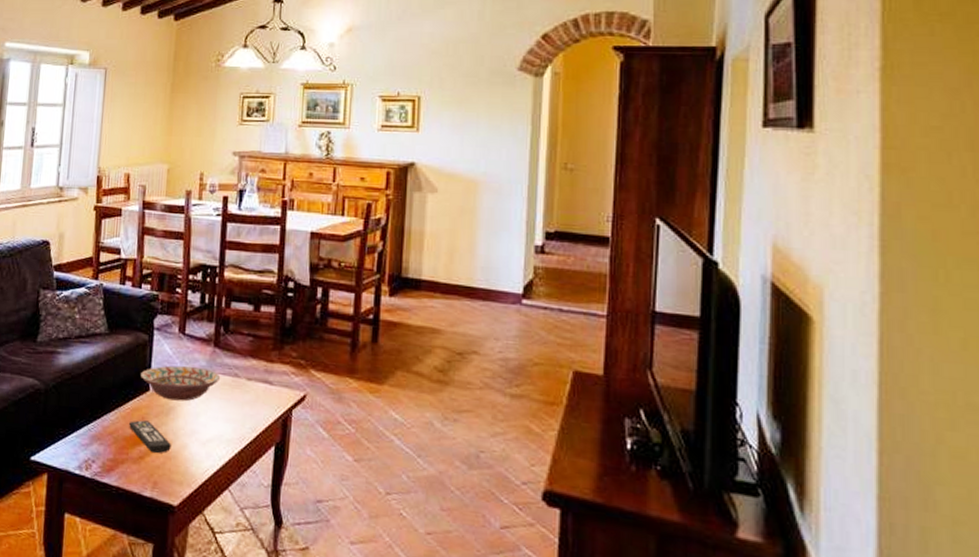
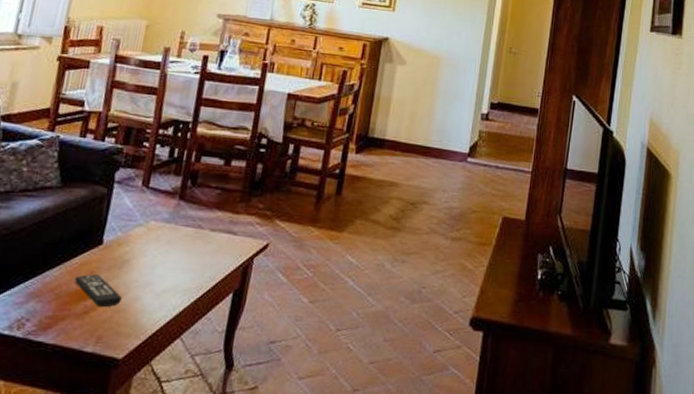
decorative bowl: present [141,365,220,401] -> none [94,218,182,254]

